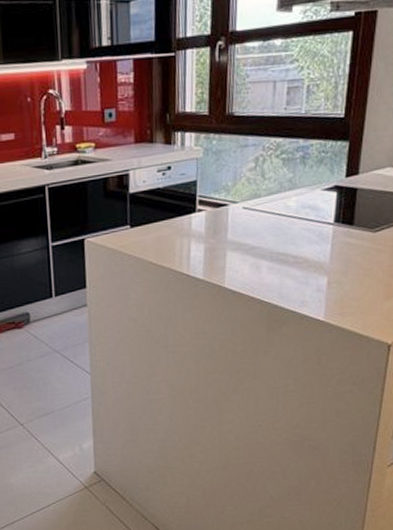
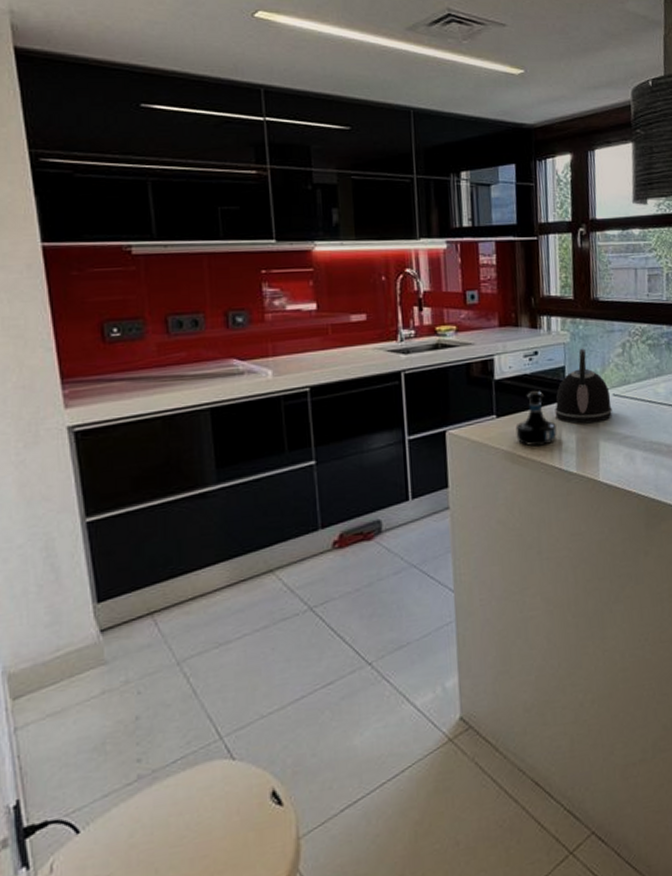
tequila bottle: none [147,204,186,254] -> present [515,391,557,446]
kettle: none [185,163,241,235] -> present [555,348,612,424]

